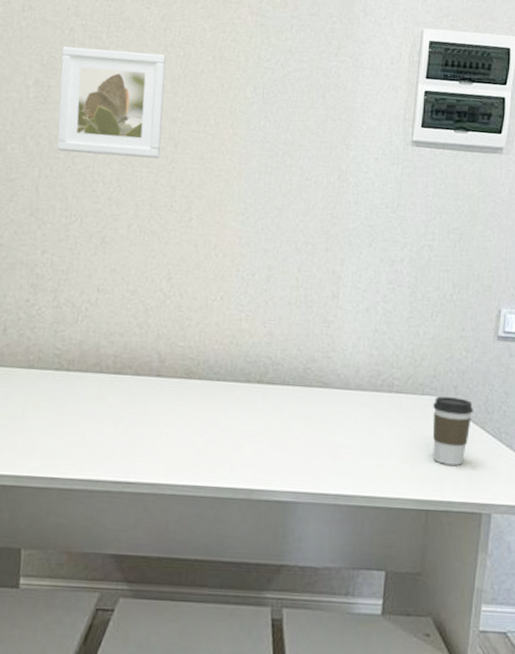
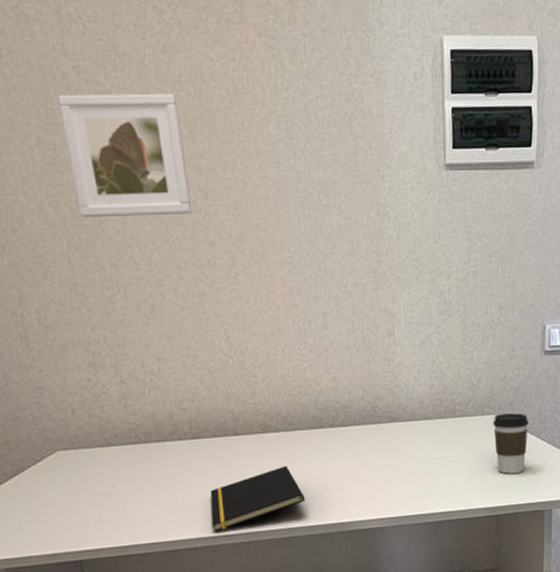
notepad: none [115,416,218,477] -> present [210,465,305,532]

